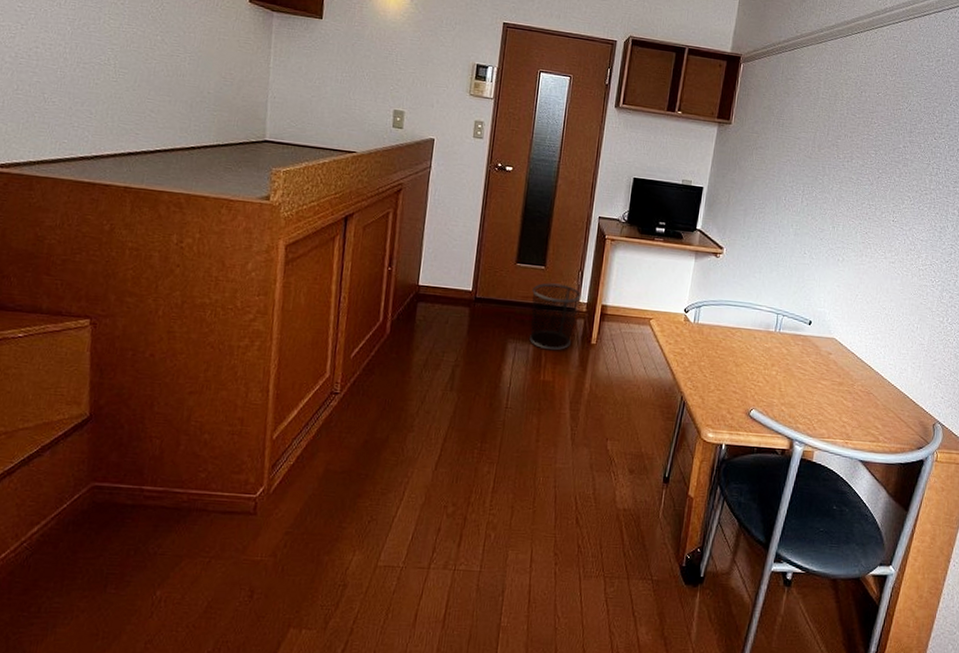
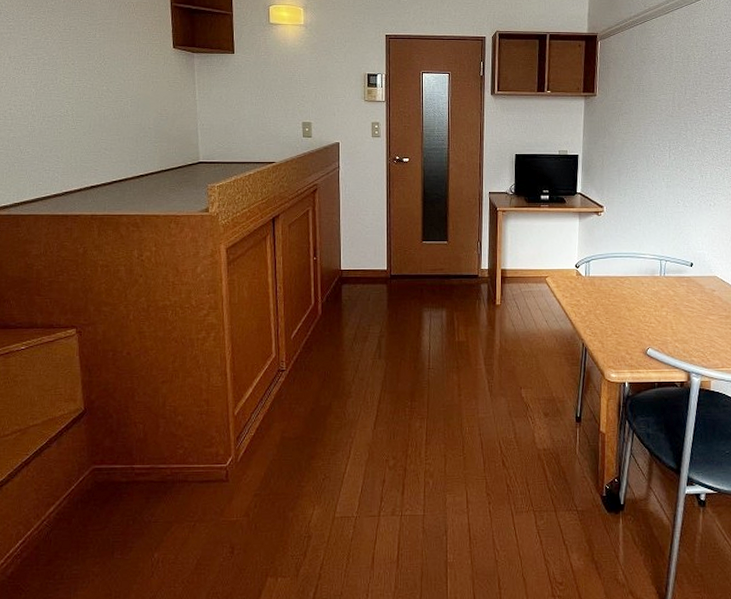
trash can: present [529,283,582,351] -> none [439,255,483,314]

